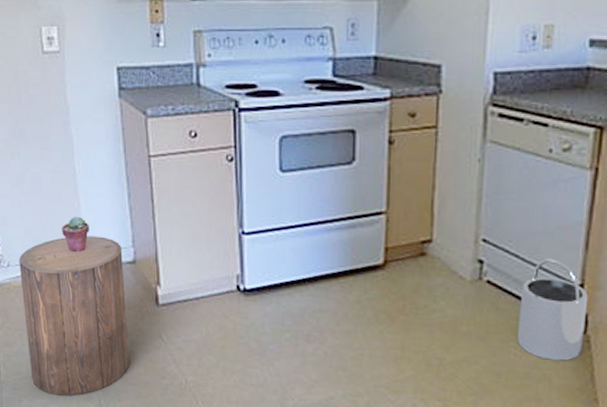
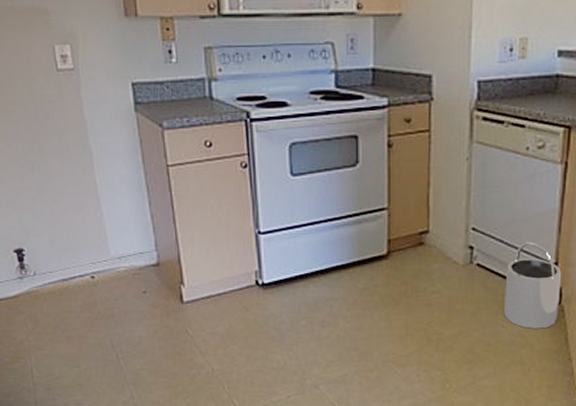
stool: present [19,236,129,396] -> none [45,242,158,392]
potted succulent: present [62,216,89,253] -> none [86,224,113,259]

